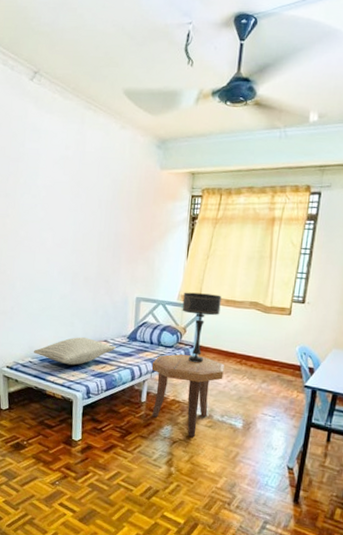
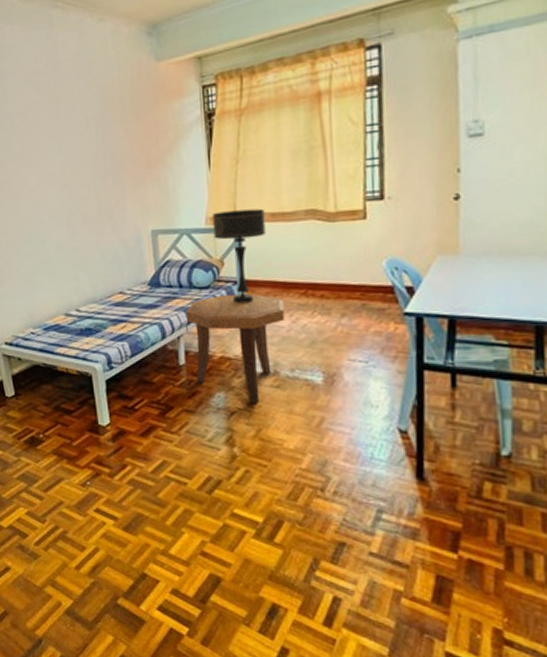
pillow: present [33,337,116,366] -> none [33,292,136,330]

